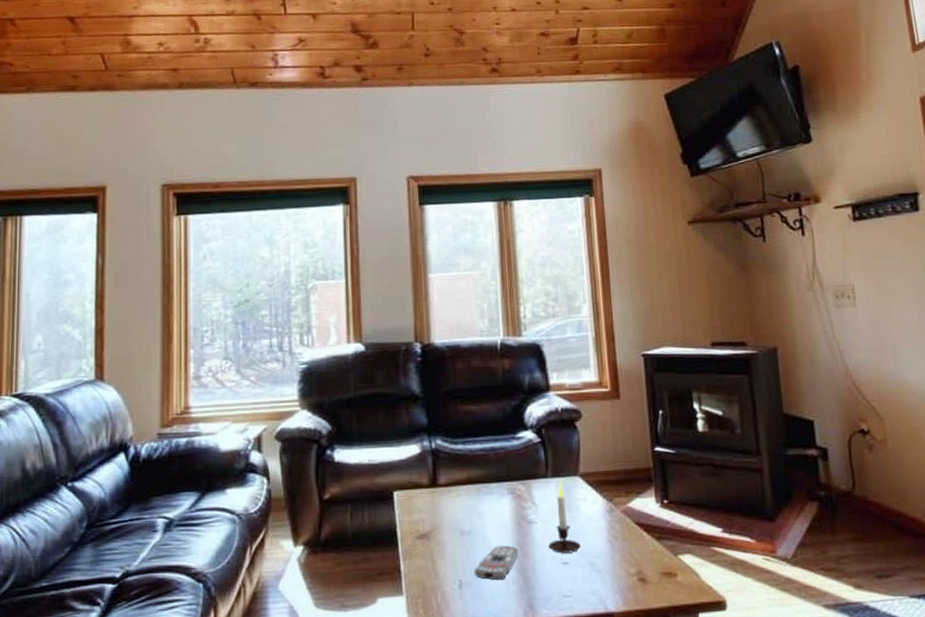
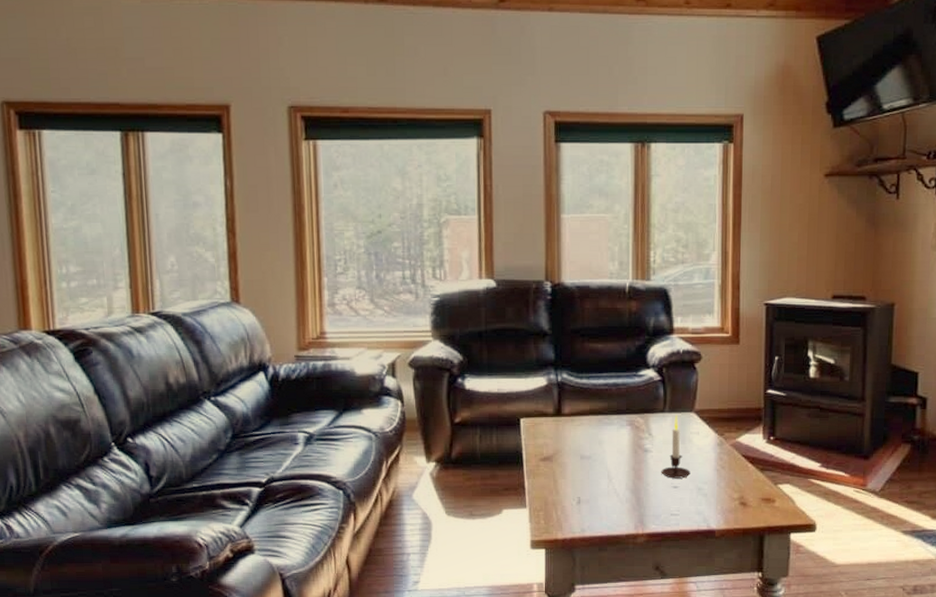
remote control: present [474,545,519,580] -> none [592,470,634,498]

